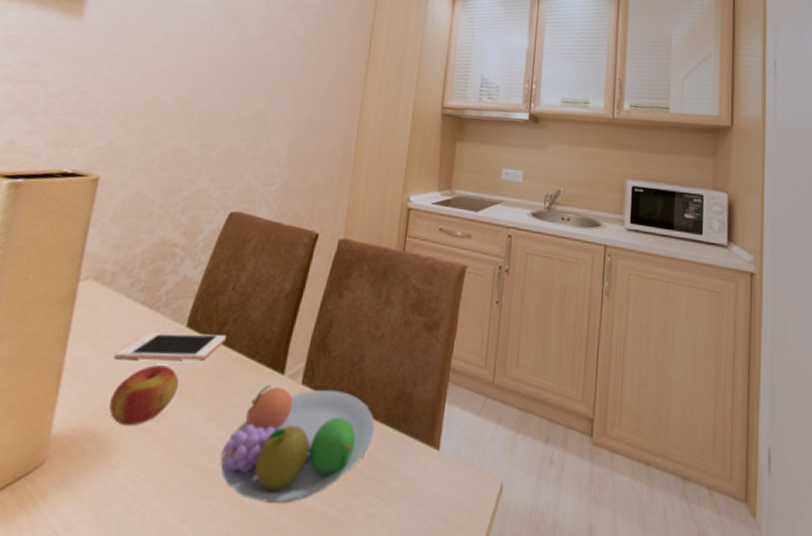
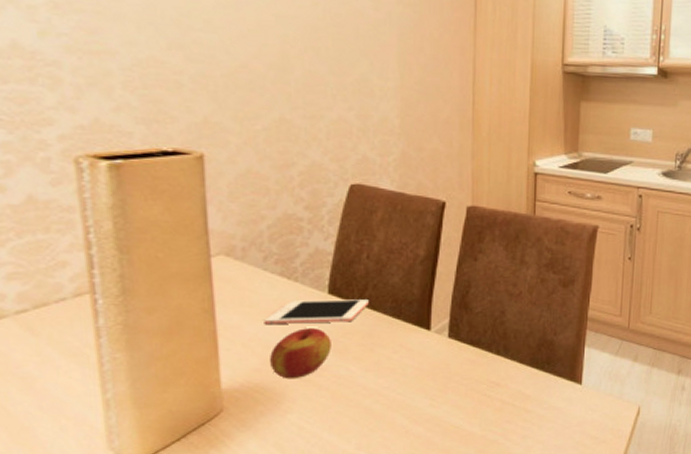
fruit bowl: present [220,384,375,504] -> none [384,339,521,433]

